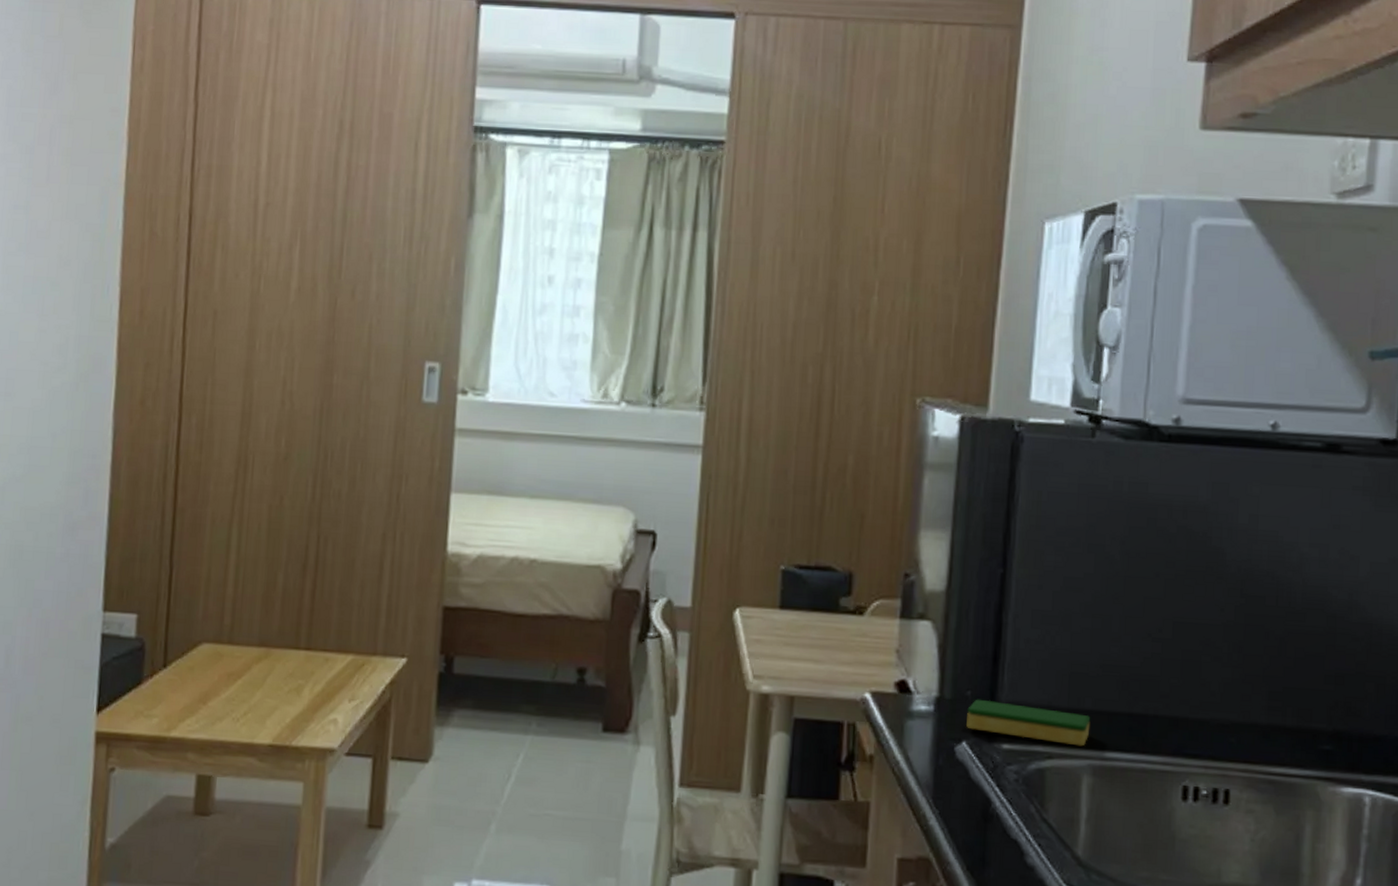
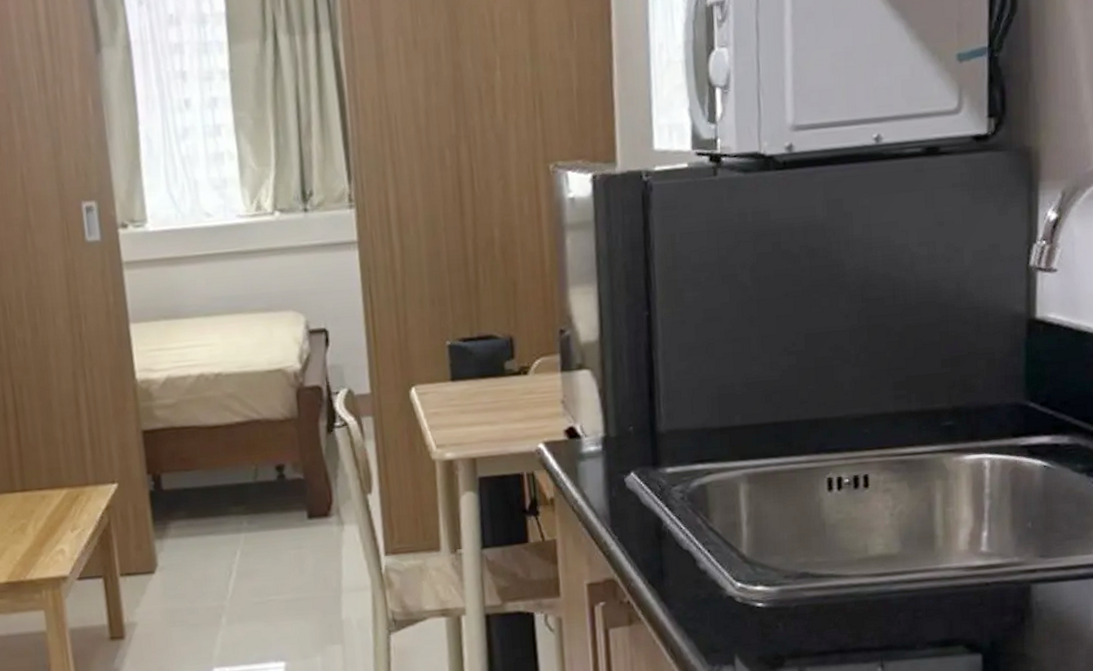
dish sponge: present [966,699,1091,747] -> none [631,430,742,461]

